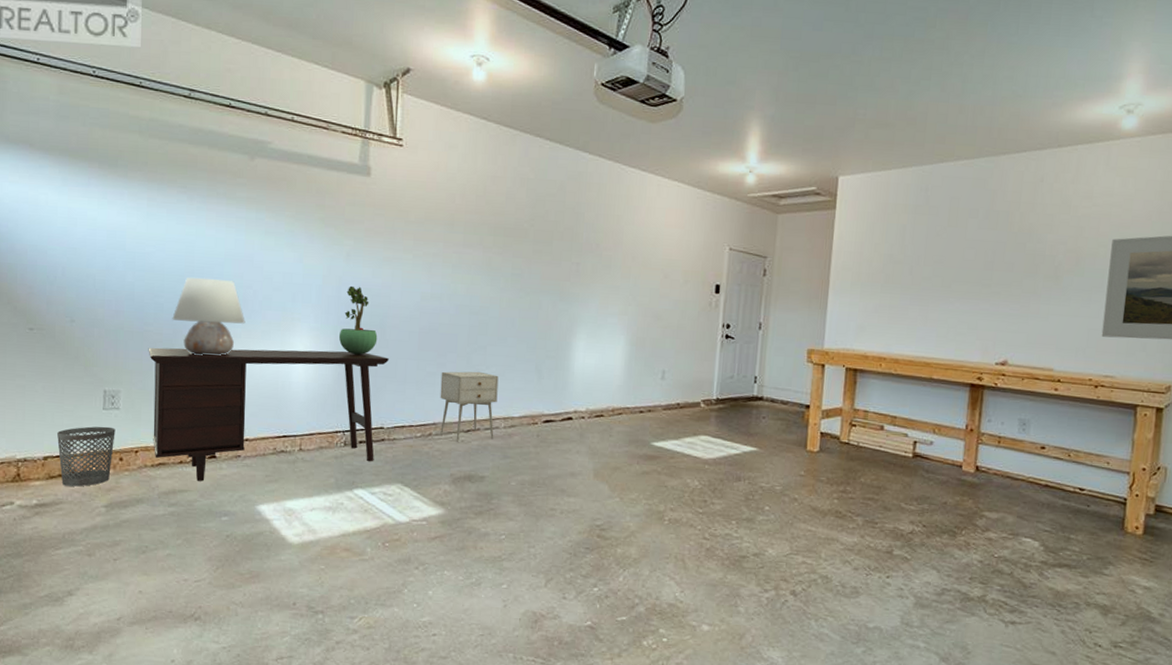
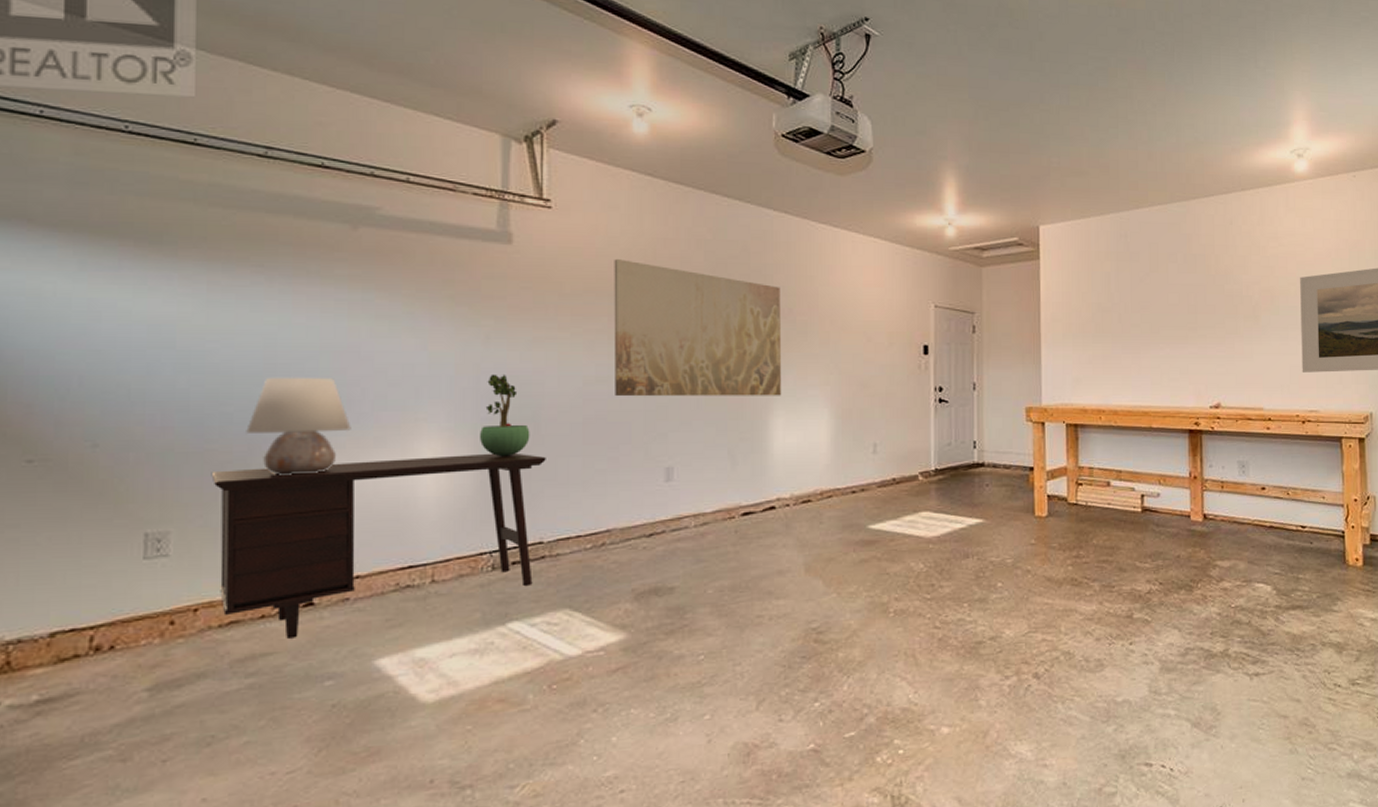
wastebasket: present [56,426,116,487] -> none [70,581,163,669]
nightstand: present [440,371,499,442] -> none [613,463,685,549]
wall art: none [446,193,590,322] -> present [614,259,782,397]

